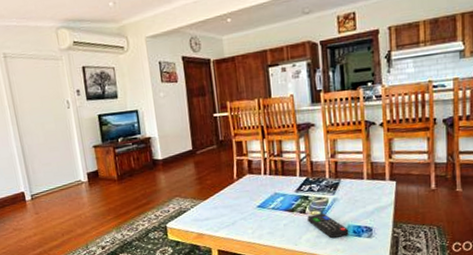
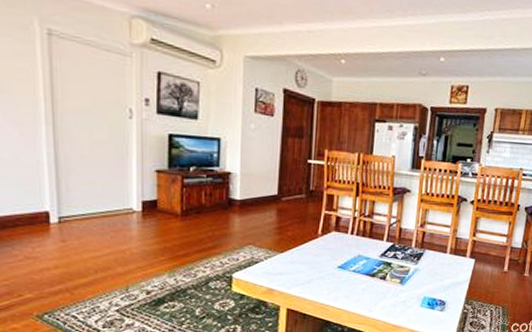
remote control: present [307,213,349,238] -> none [386,281,424,308]

